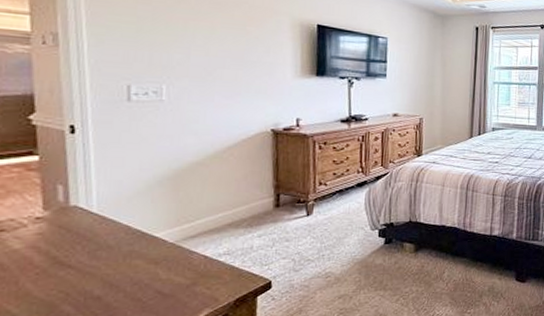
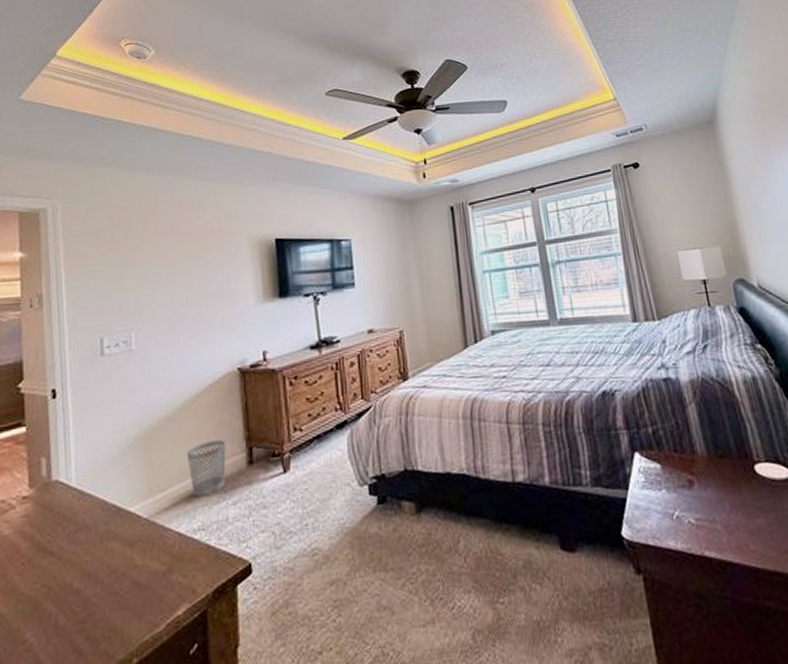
wastebasket: none [215,186,255,229] -> present [186,439,226,497]

